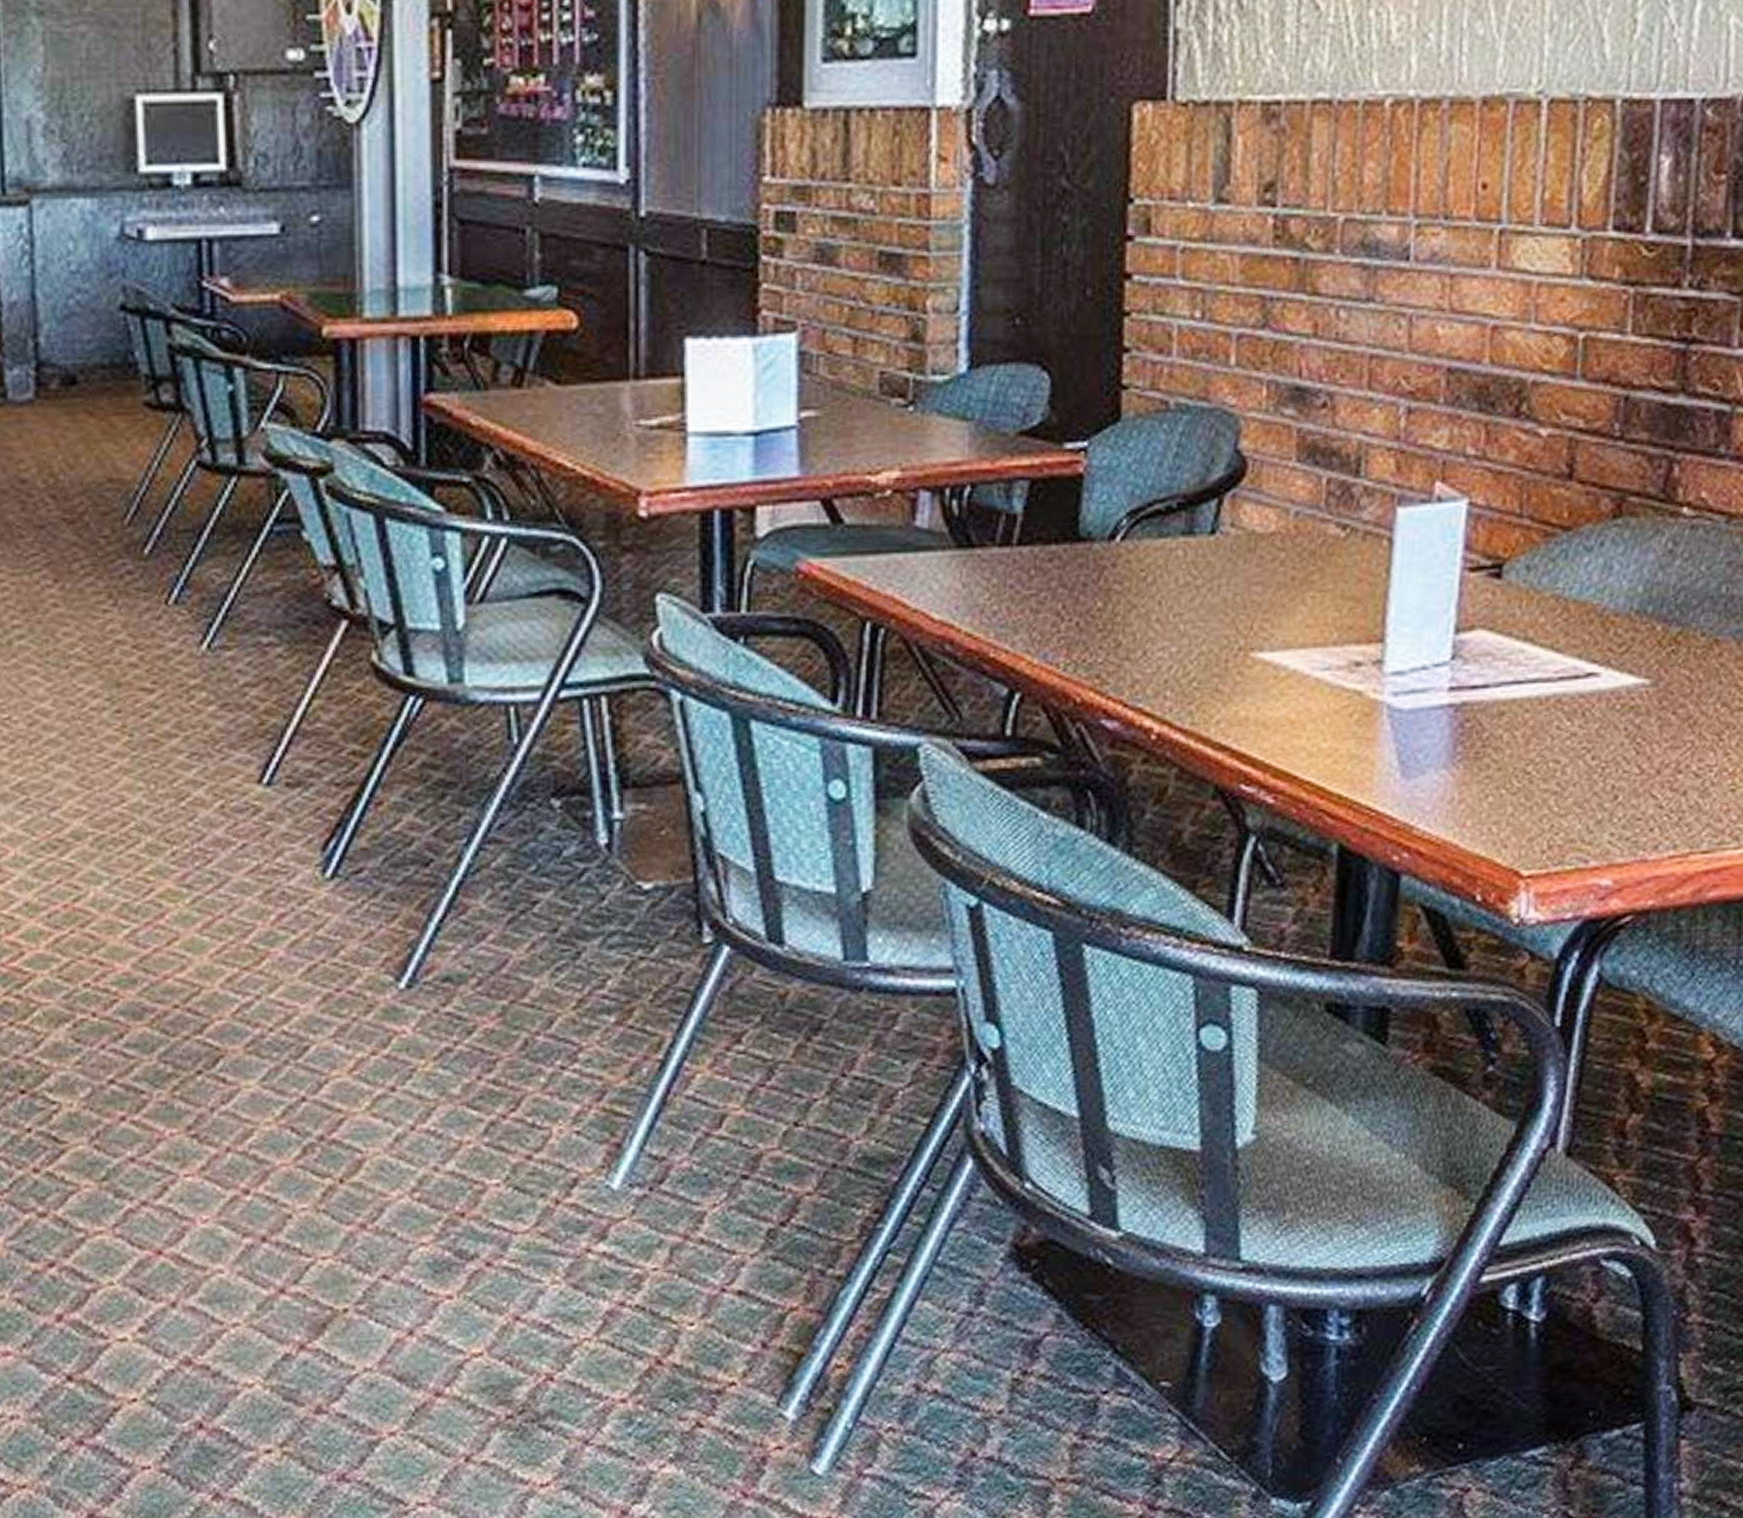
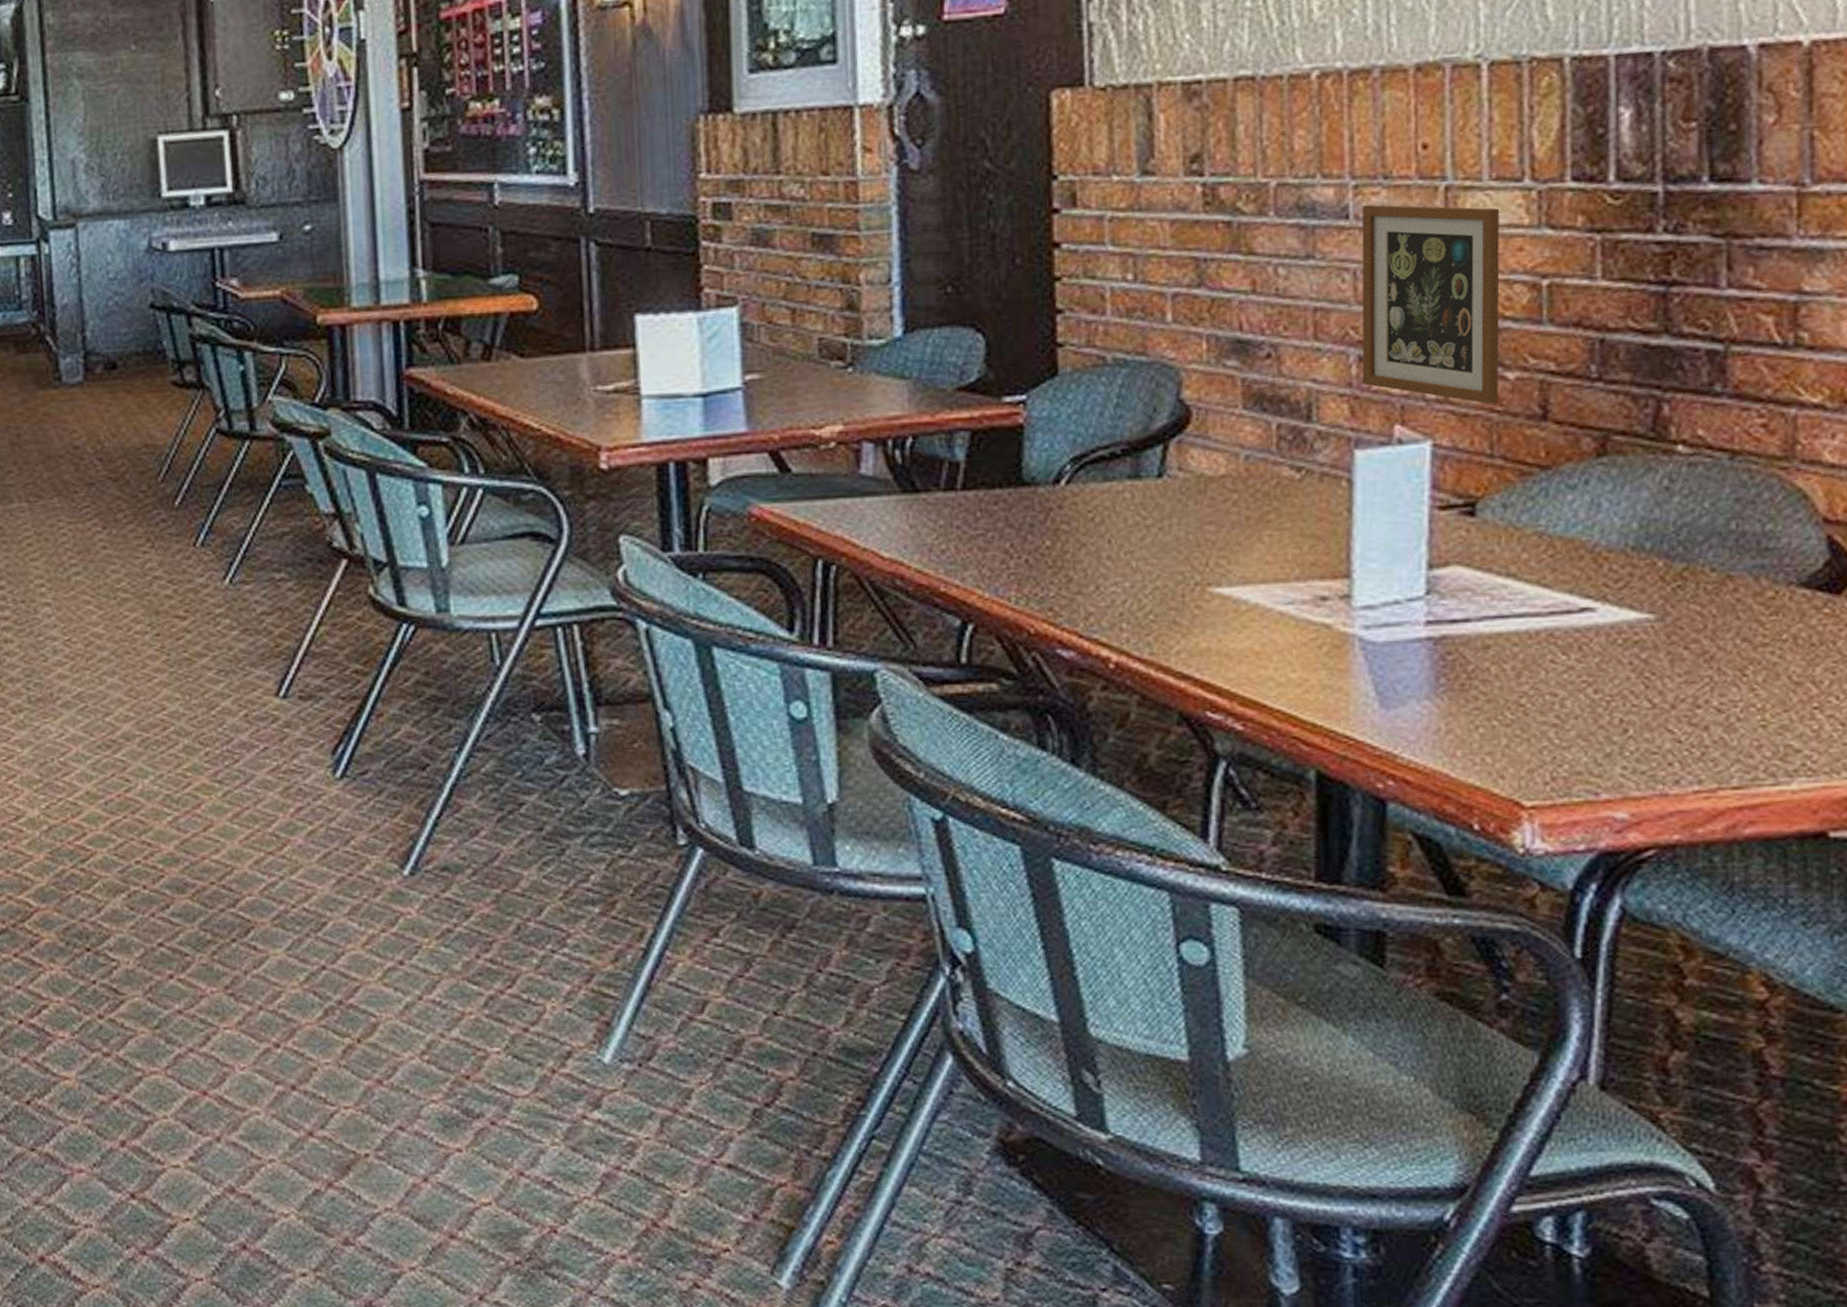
picture frame: none [1410,246,1547,462] -> present [1361,204,1500,404]

